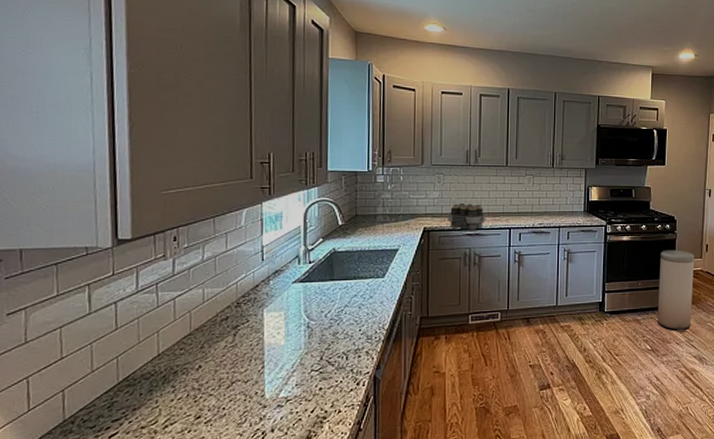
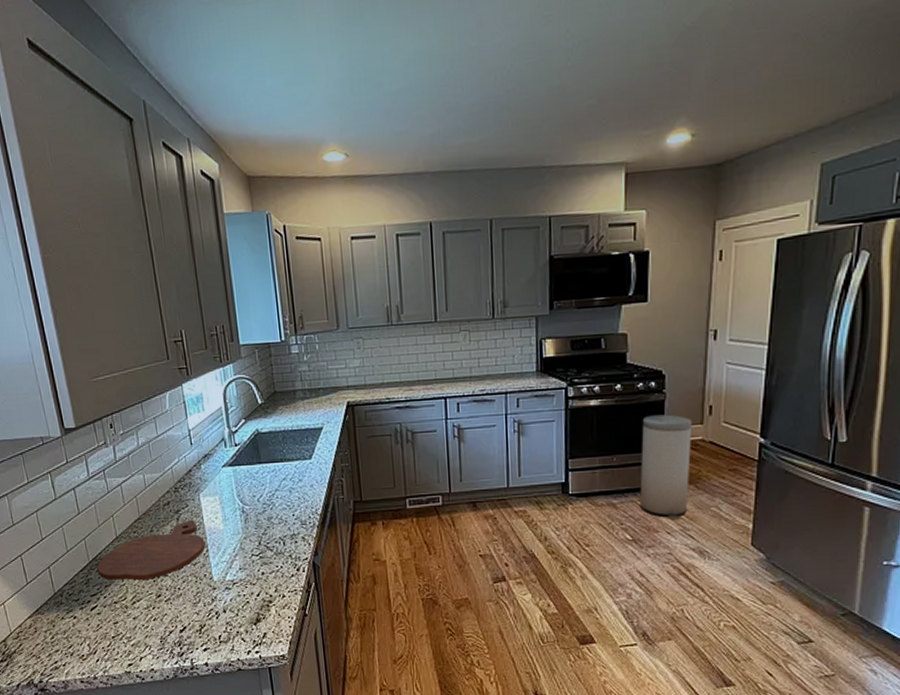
cutting board: none [126,335,262,402] -> present [96,519,206,580]
spice rack: present [447,202,486,230] -> none [372,370,416,403]

